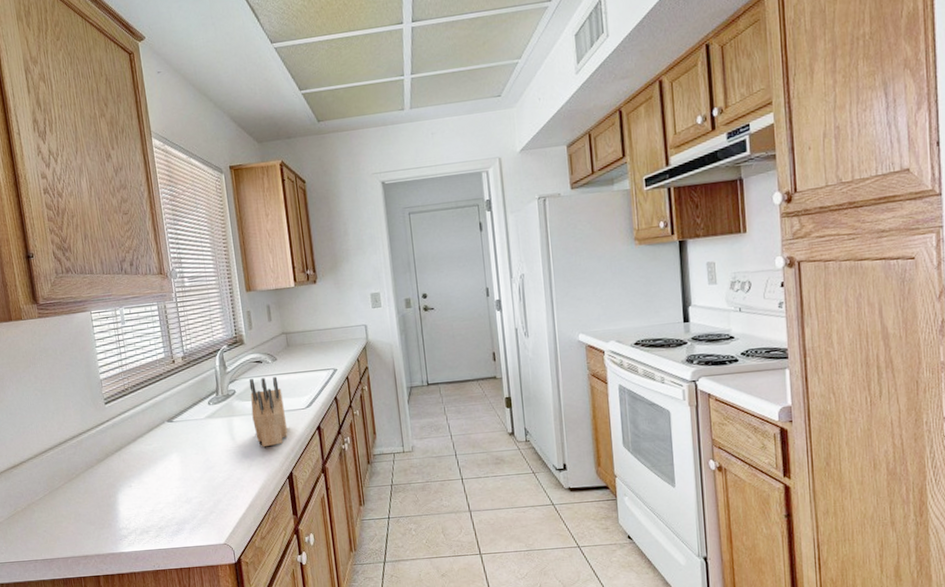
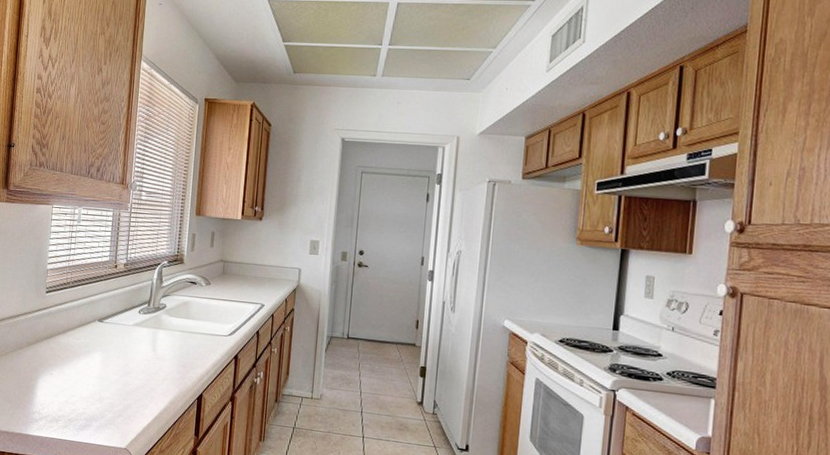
knife block: present [249,376,288,447] -> none [176,297,209,365]

